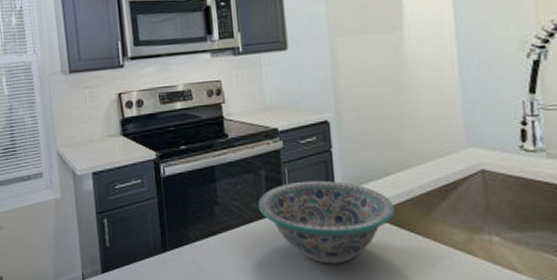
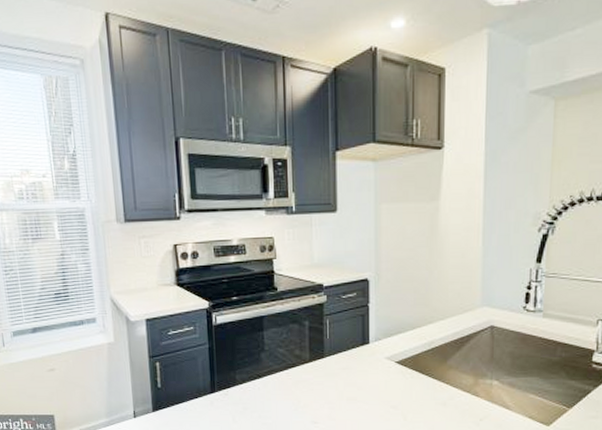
decorative bowl: present [257,180,395,264] -> none [300,331,417,403]

